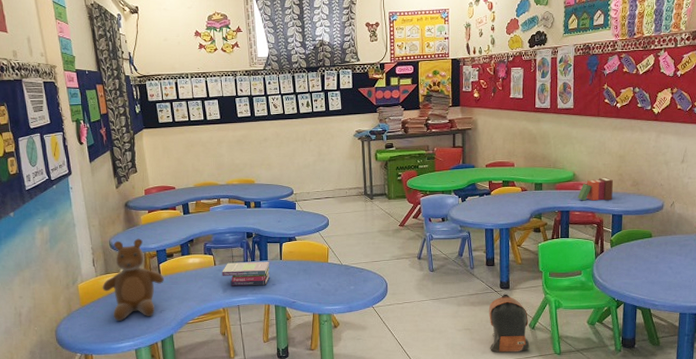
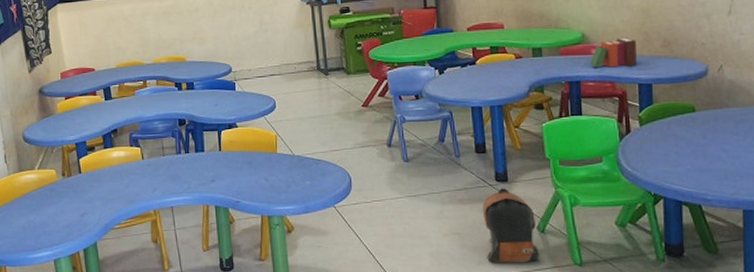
teddy bear: present [102,238,164,321] -> none [15,129,85,226]
books: present [222,261,269,286] -> none [151,153,207,184]

